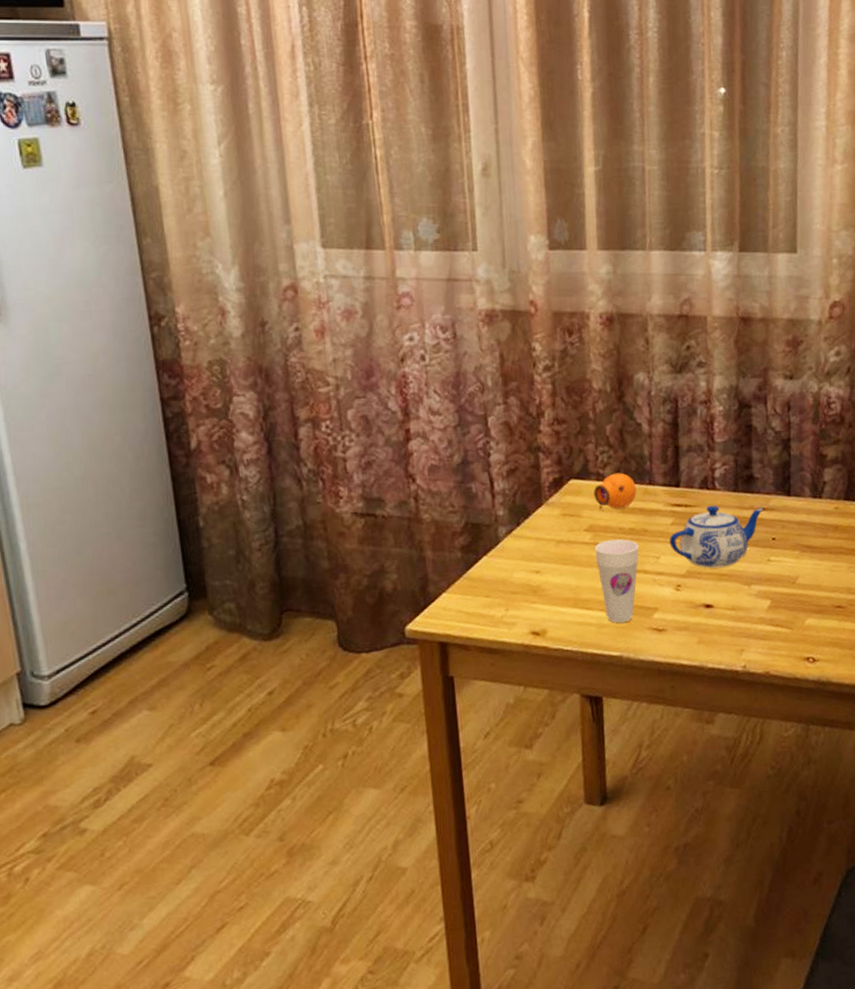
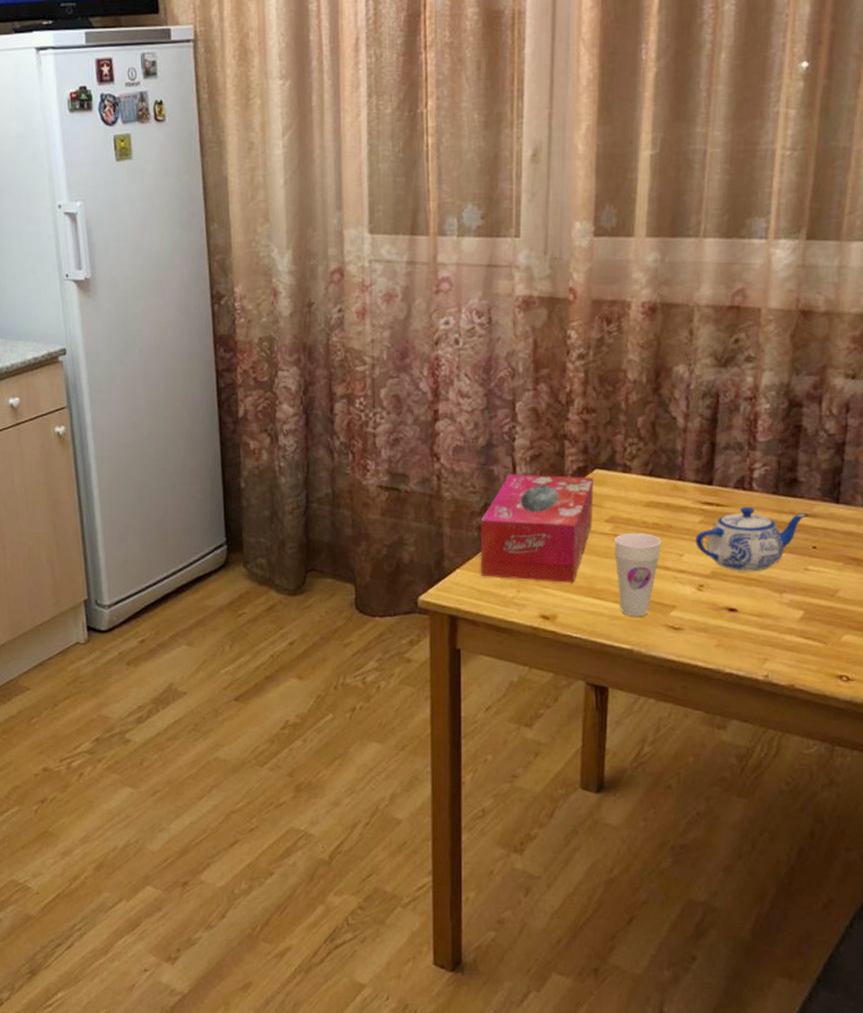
tissue box: none [462,487,573,598] -> present [480,474,593,583]
orange: present [594,473,637,512] -> none [618,466,665,504]

